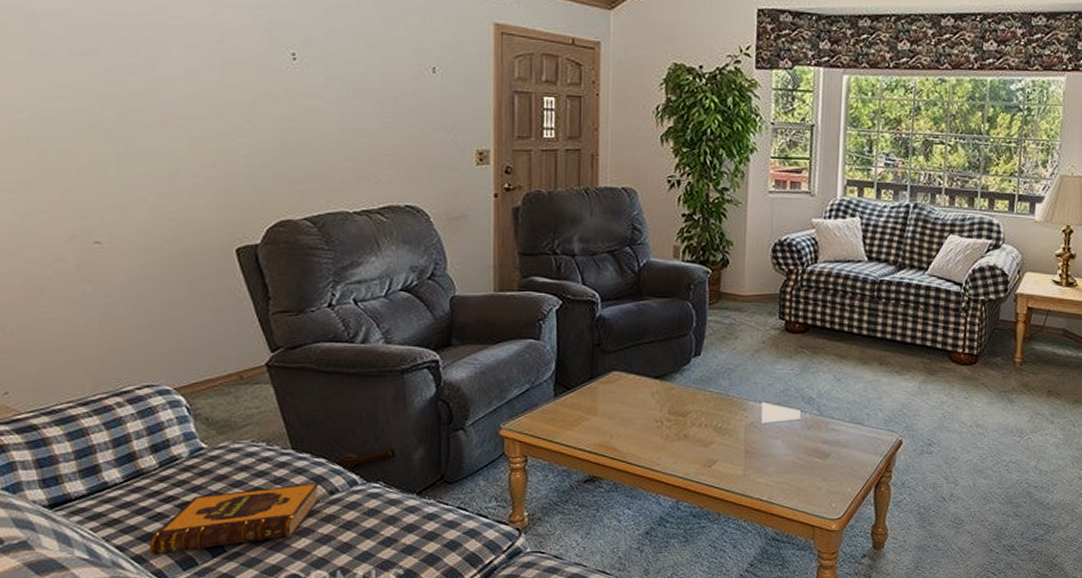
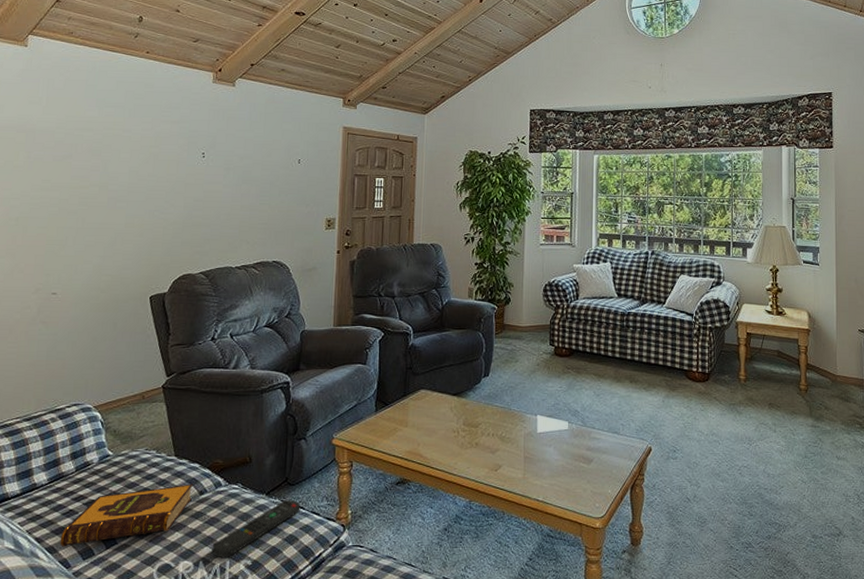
remote control: none [351,501,462,567] -> present [212,500,301,558]

